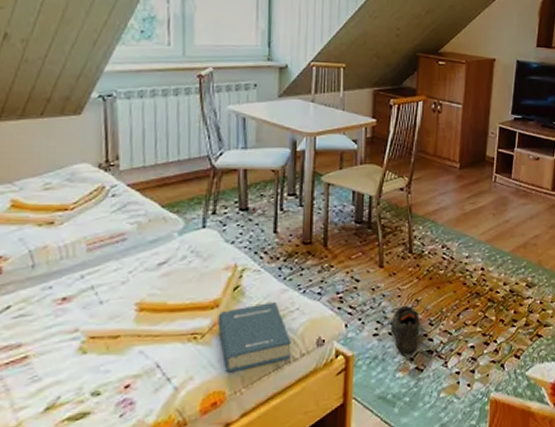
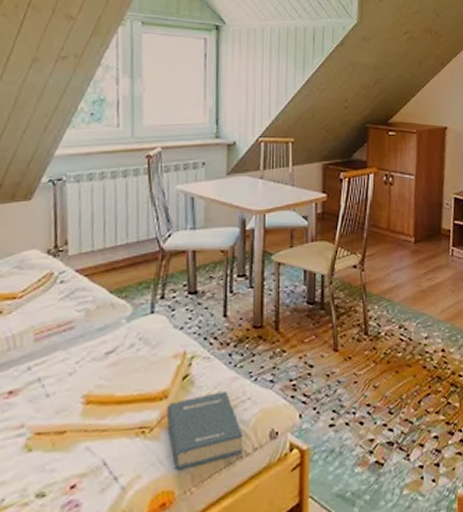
shoe: present [390,298,420,353] -> none [347,384,378,445]

